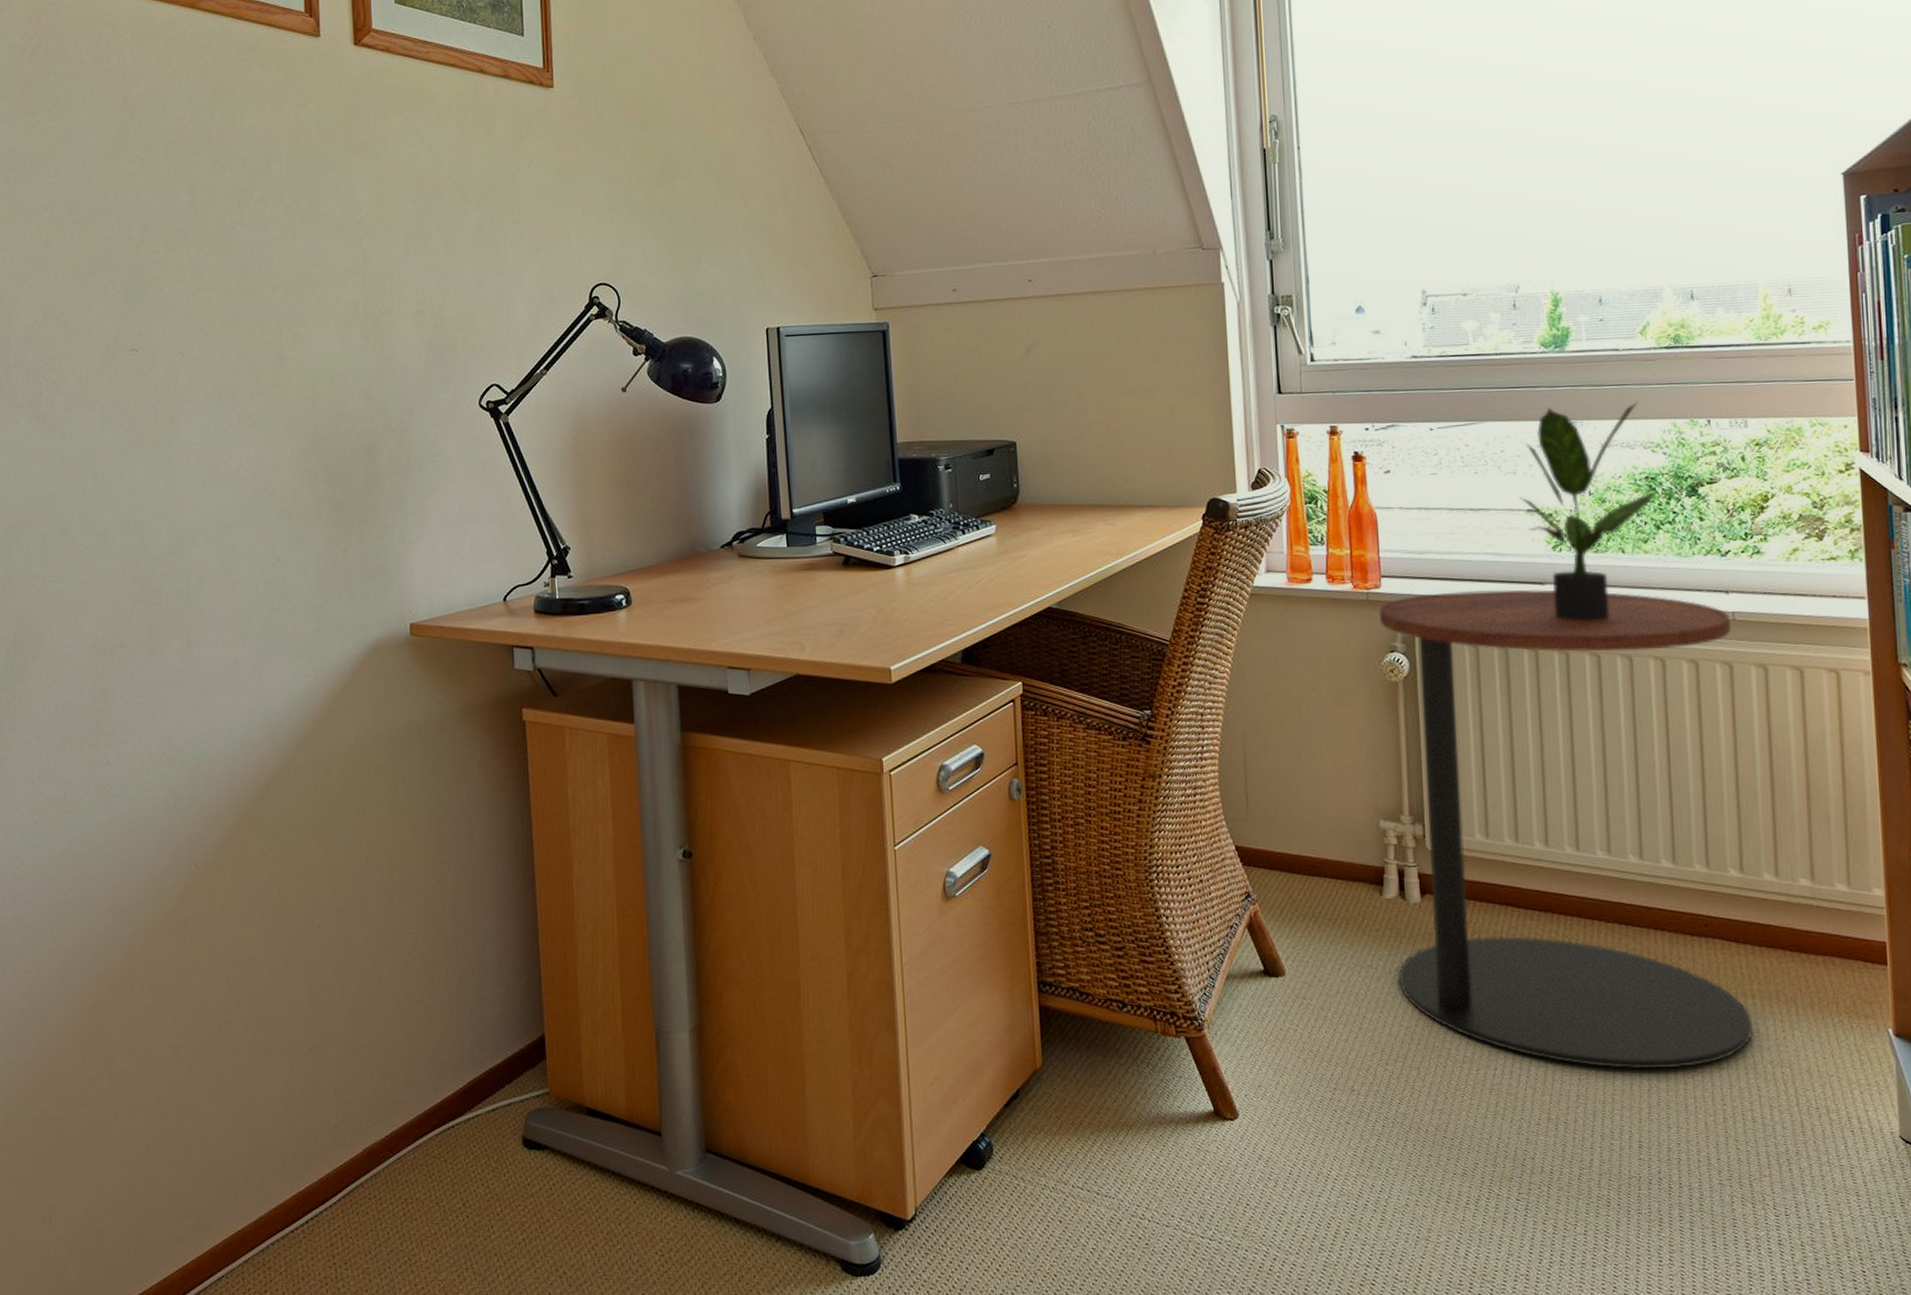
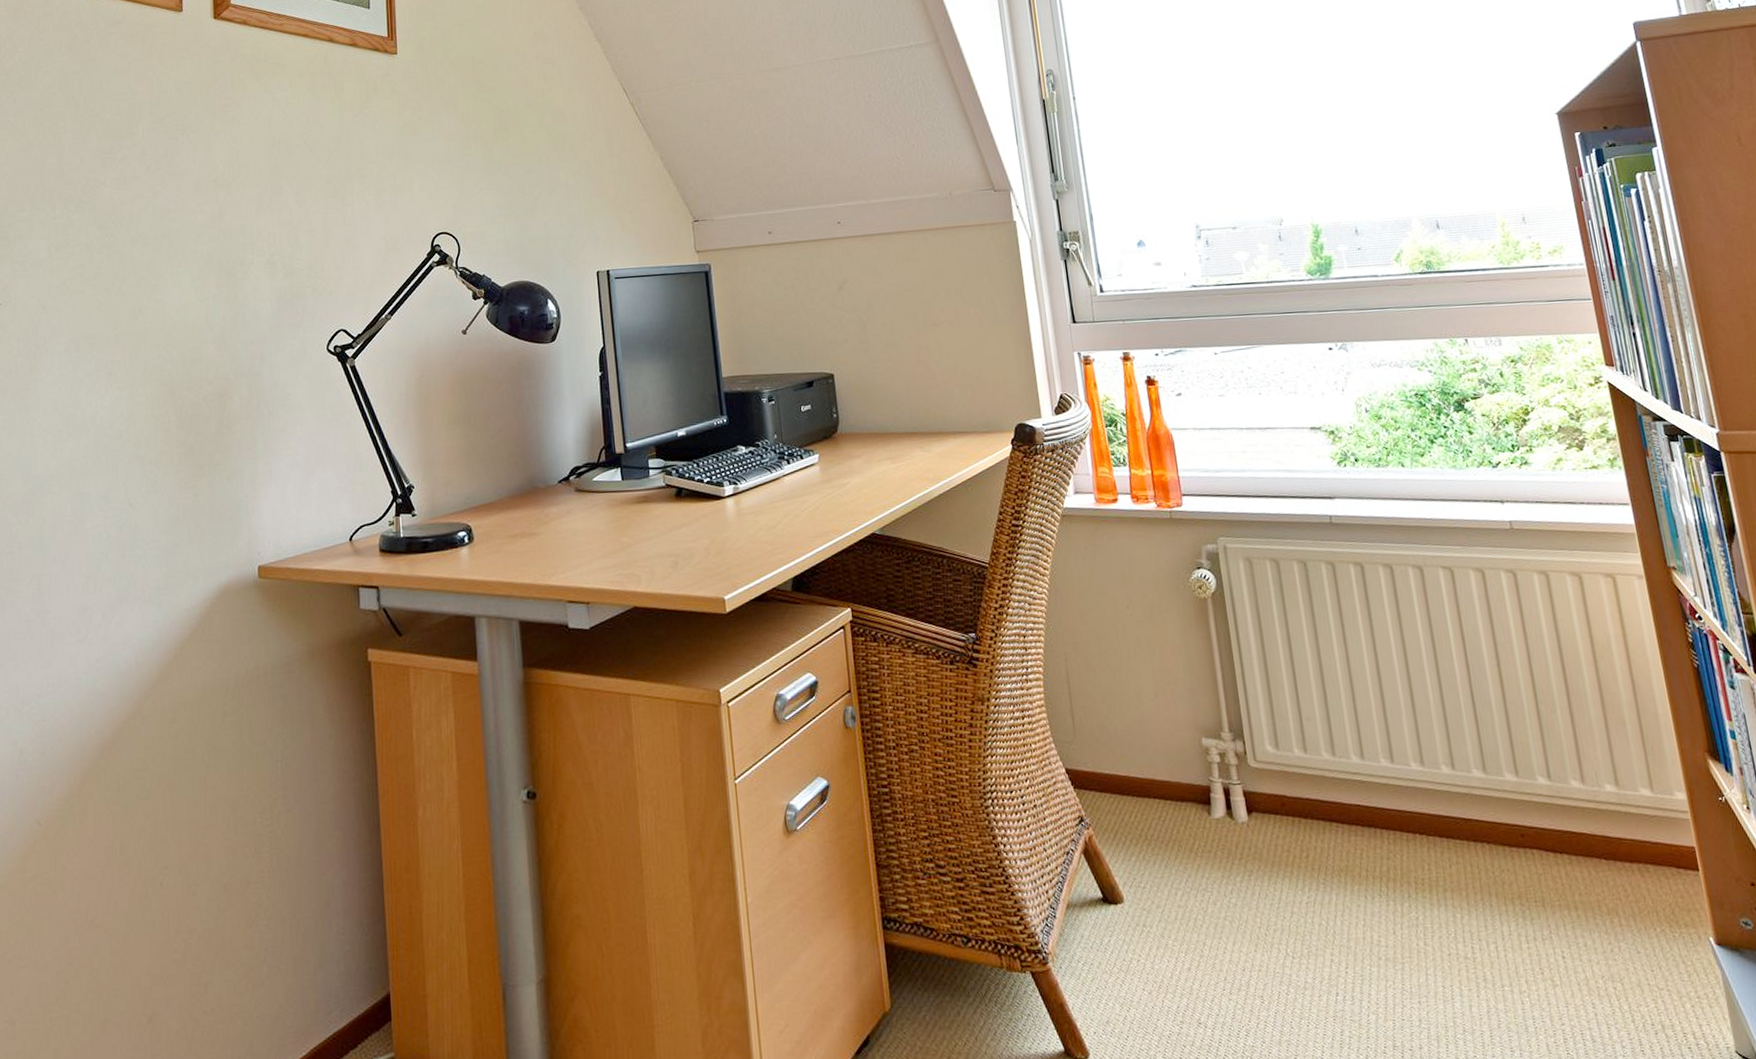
side table: present [1379,589,1754,1070] -> none [1183,504,1582,990]
potted plant: present [1520,400,1658,622] -> none [1302,322,1428,534]

